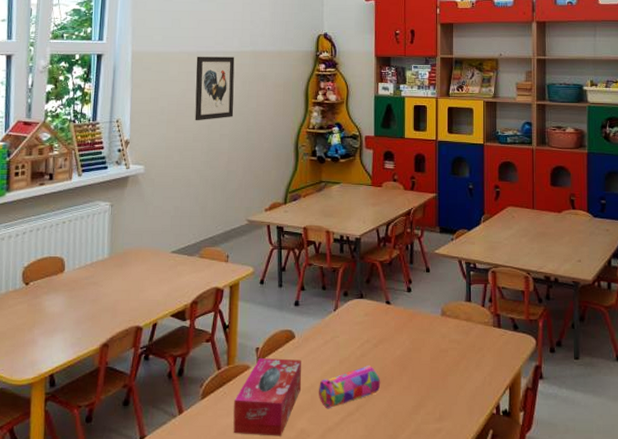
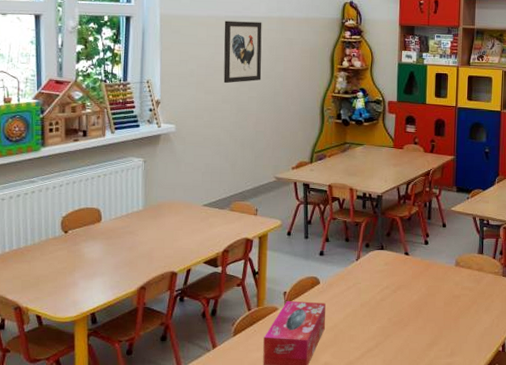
pencil case: present [319,366,381,409] -> none [341,309,399,346]

